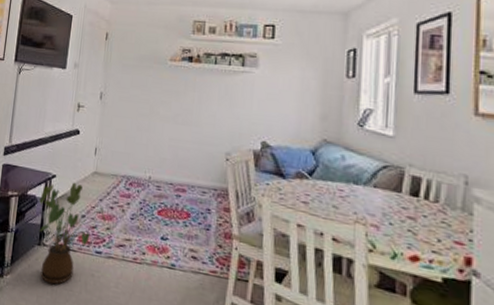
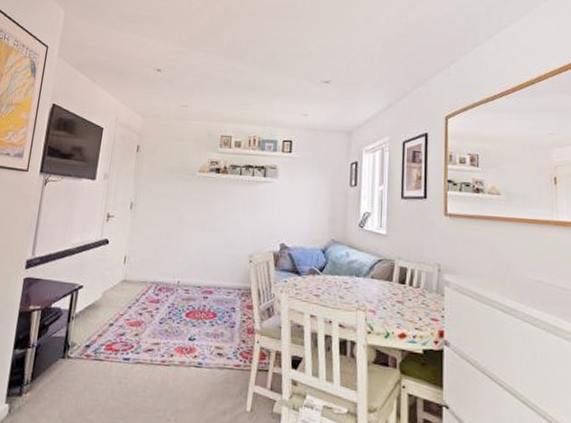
house plant: present [40,182,106,285] -> none [63,291,135,397]

